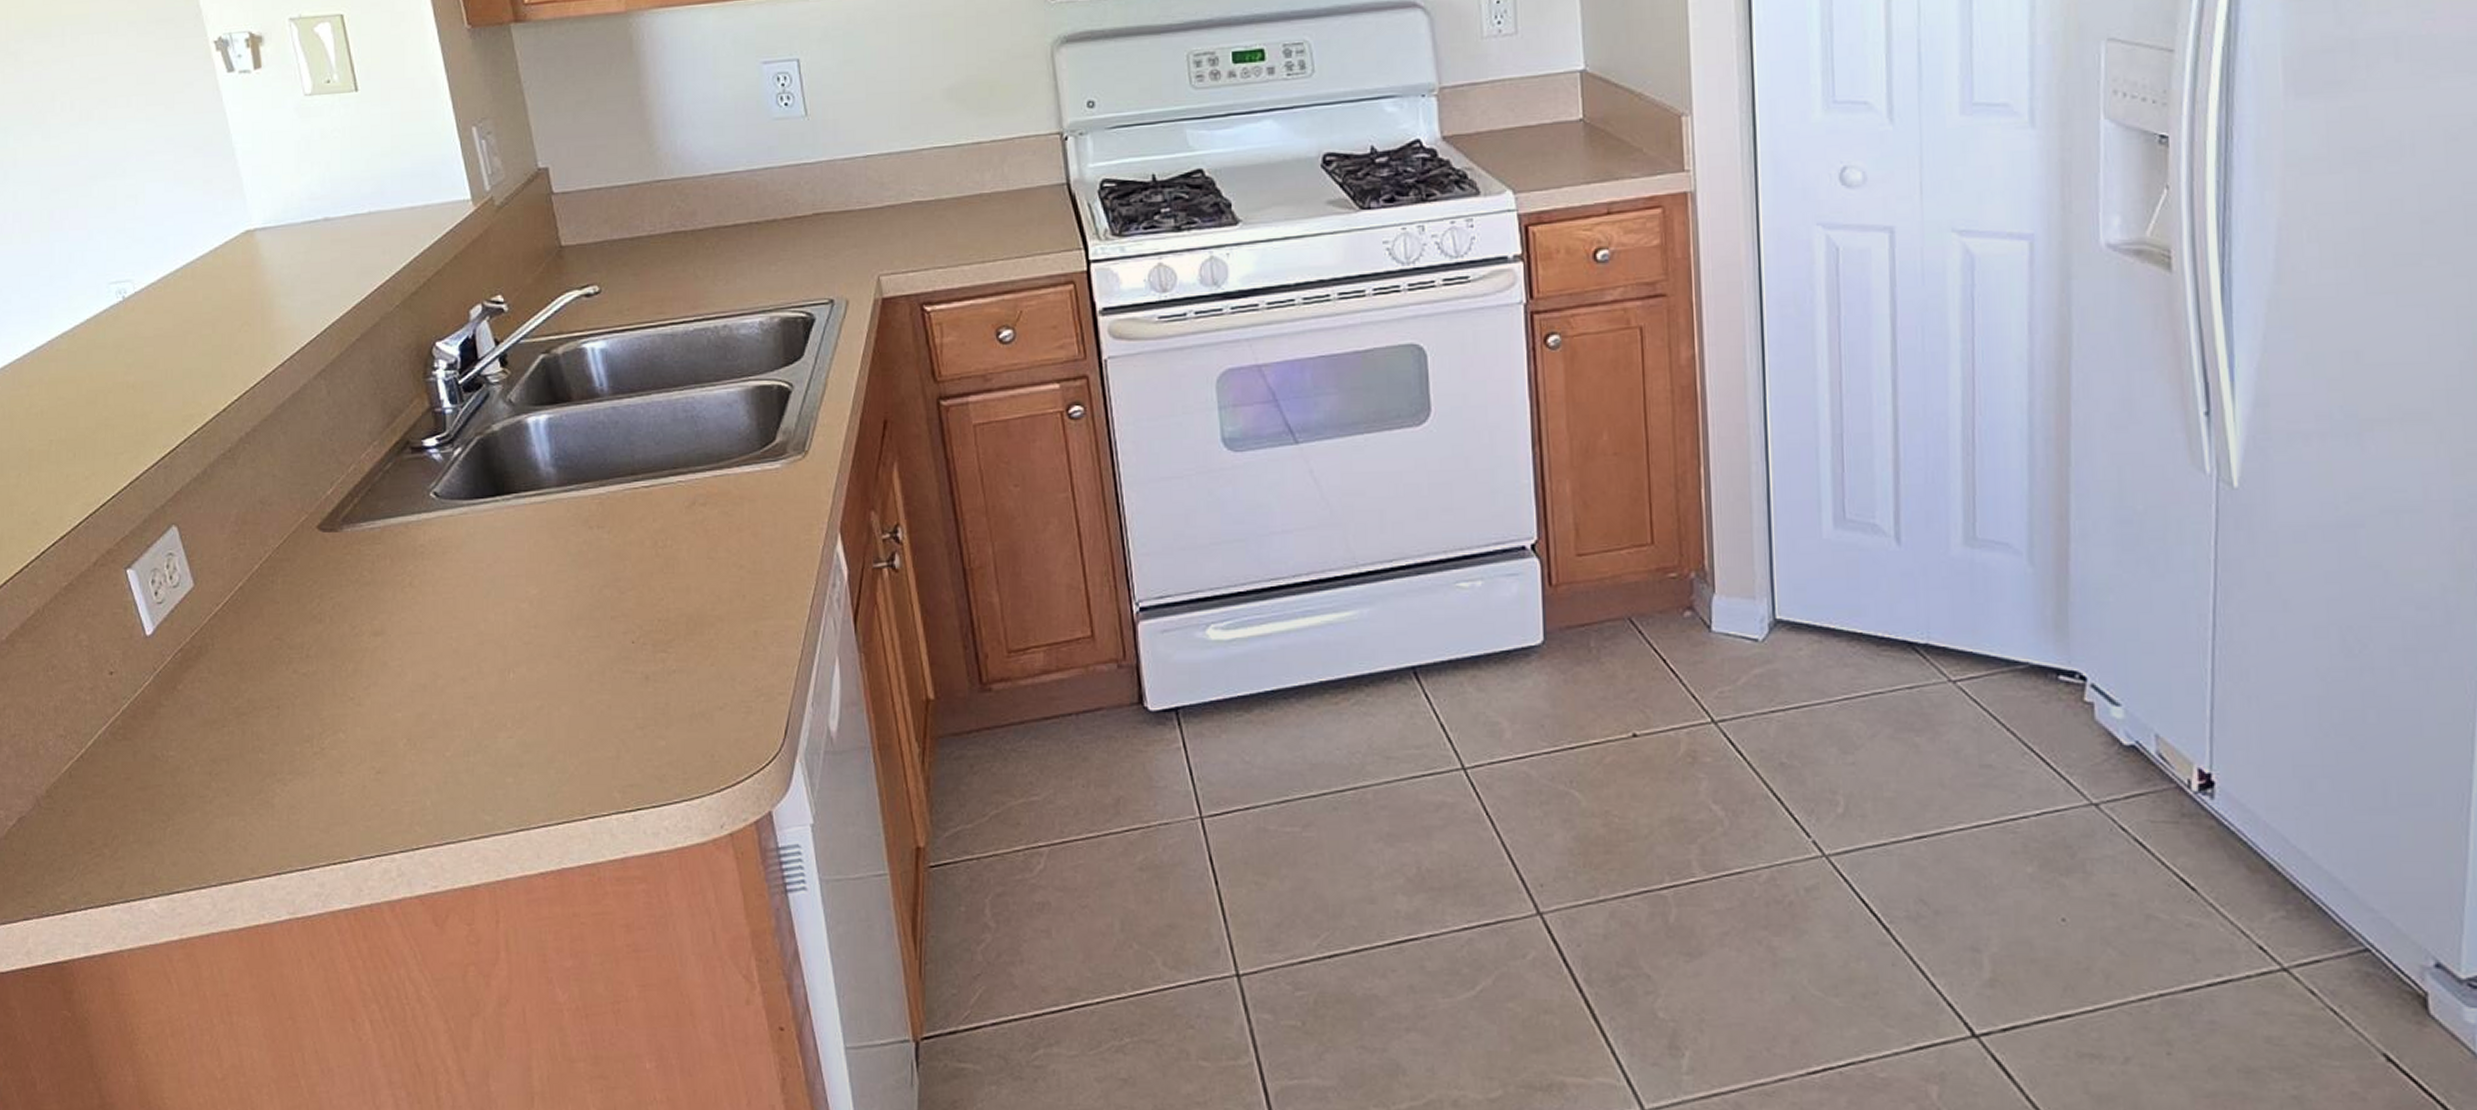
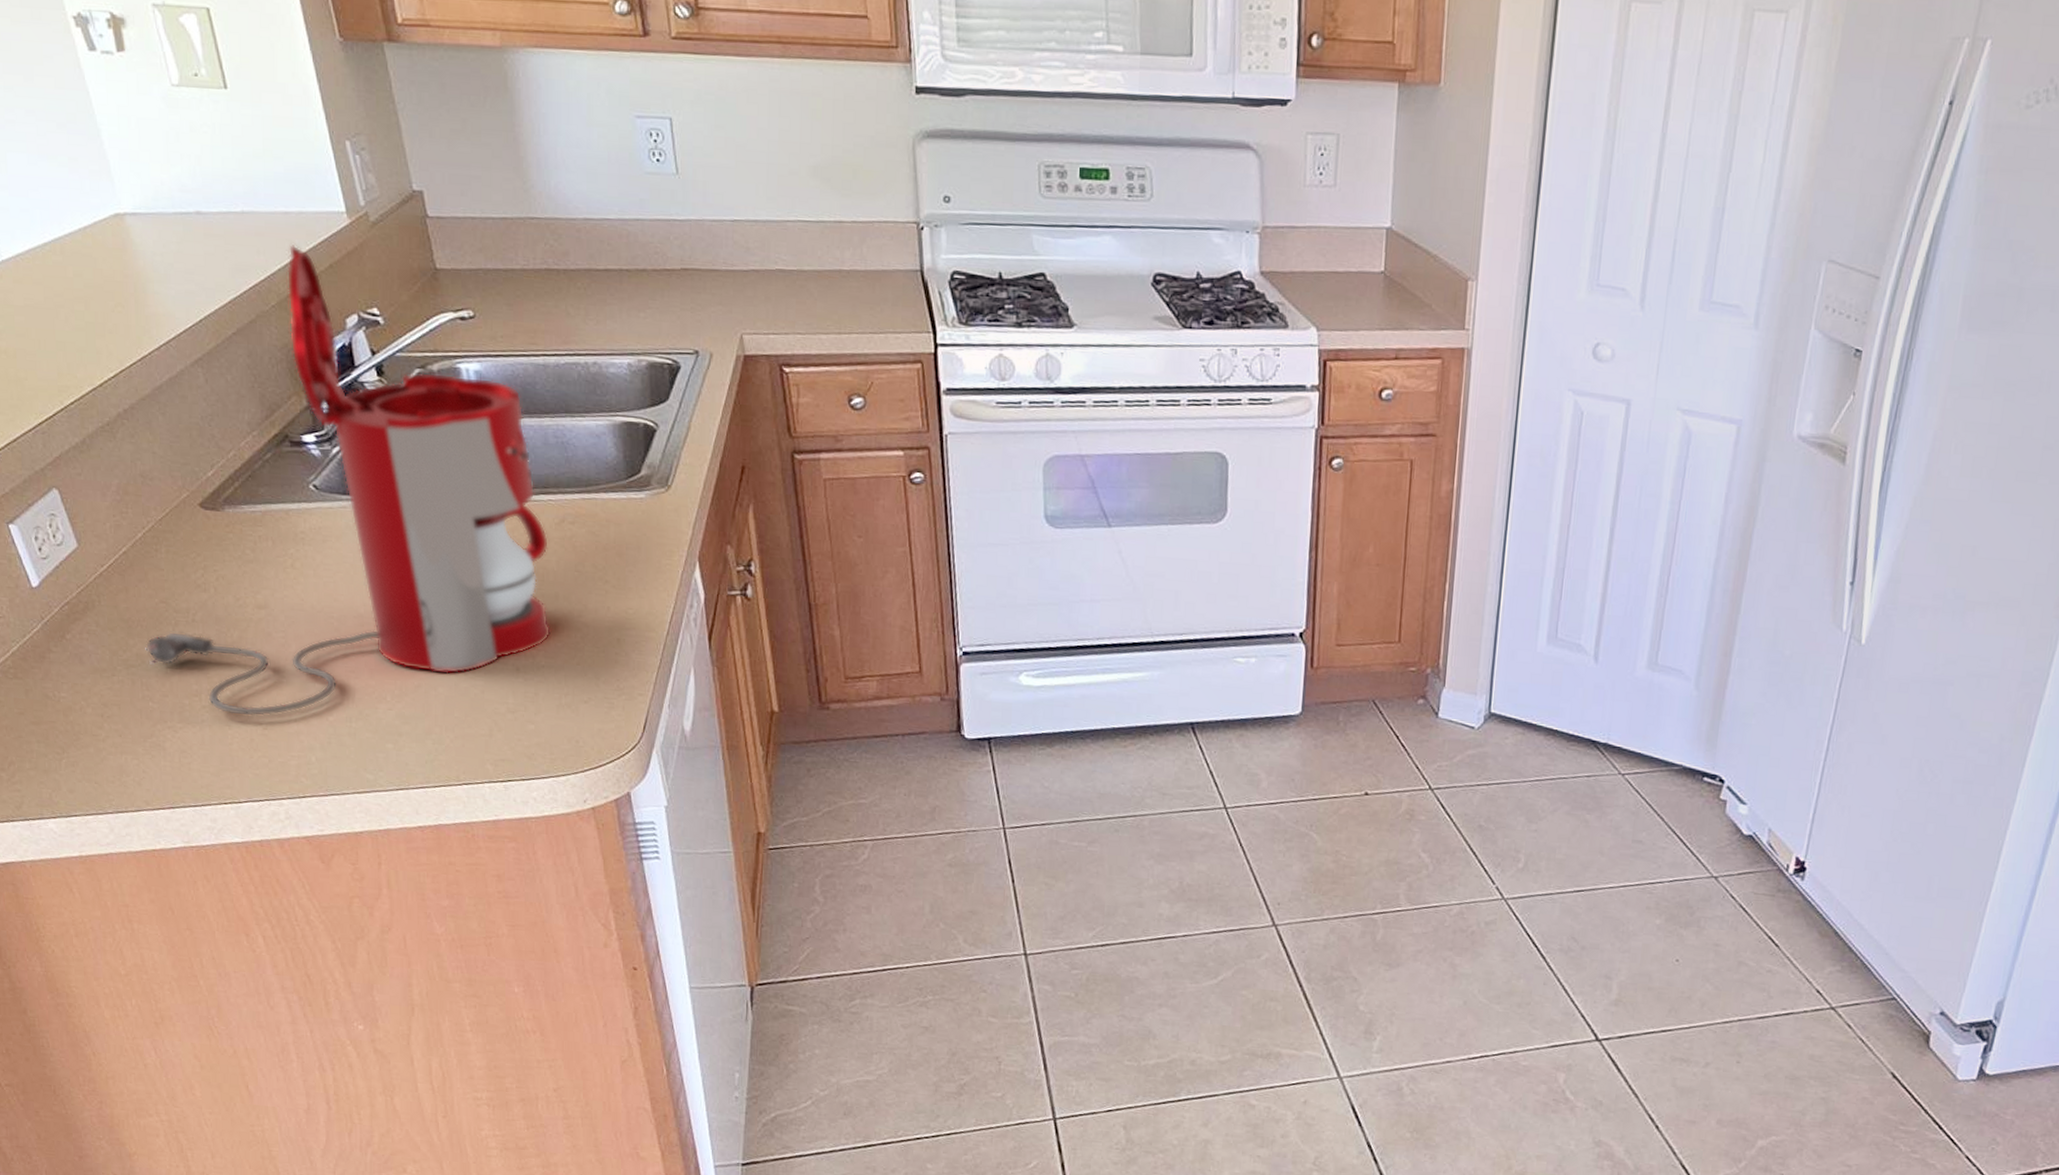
coffee maker: none [257,240,683,761] -> present [145,245,552,717]

